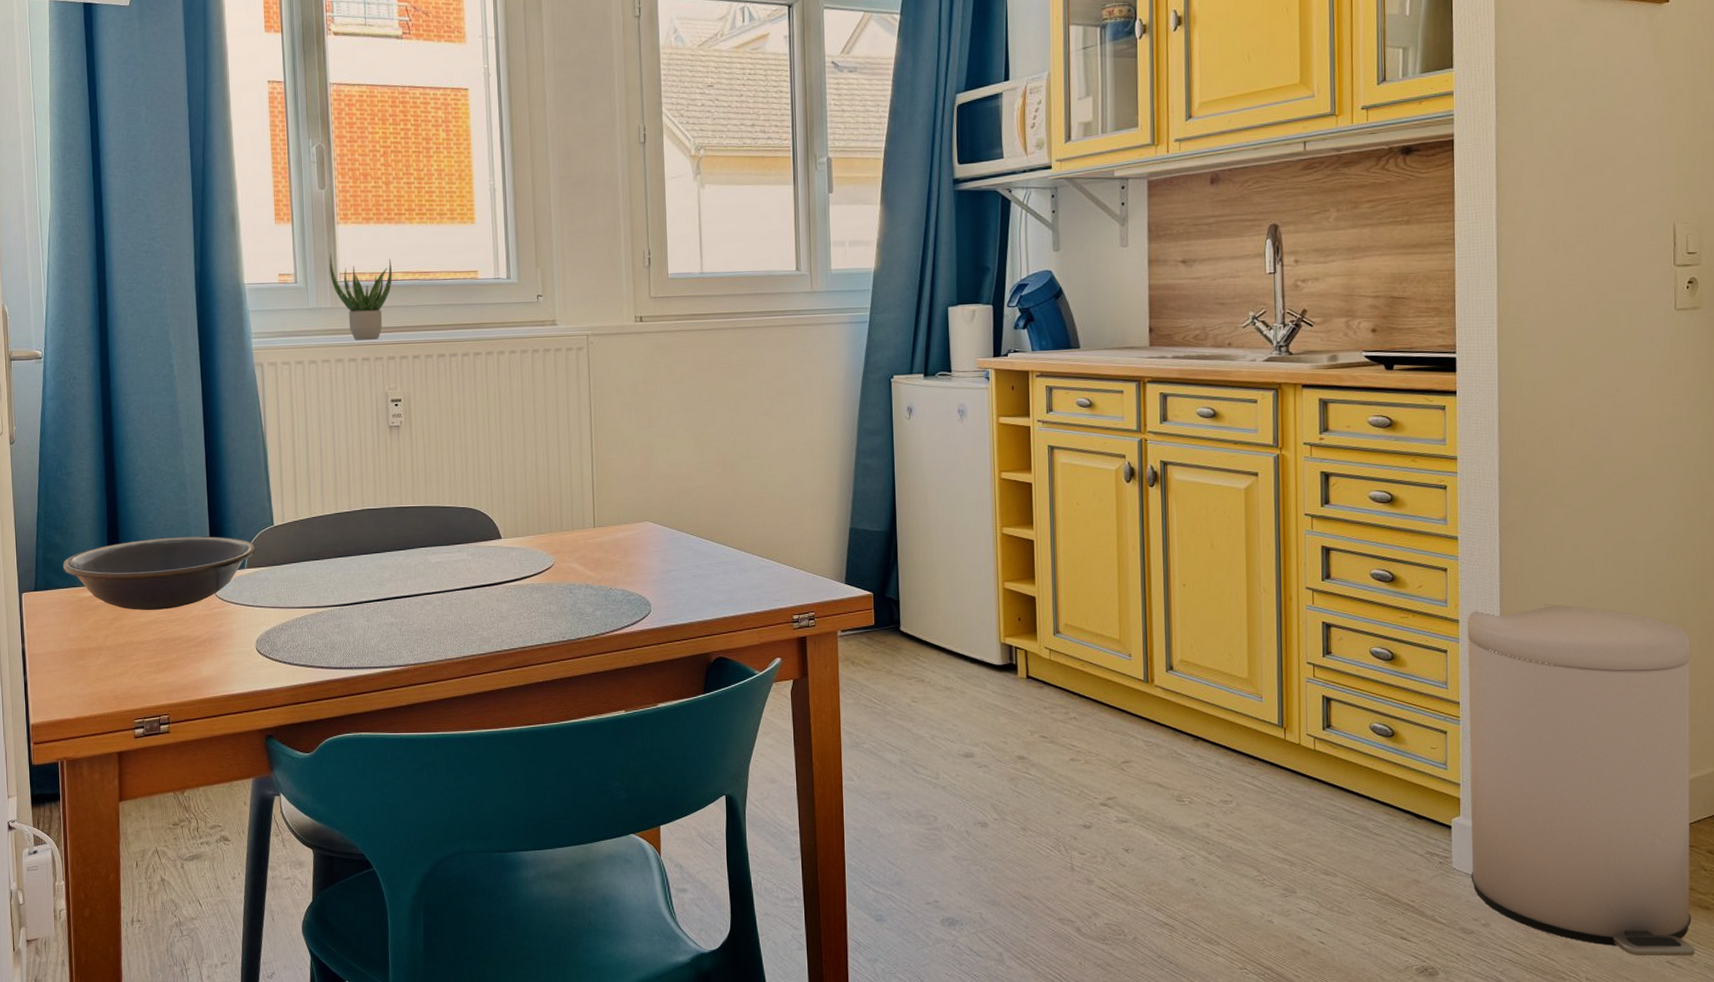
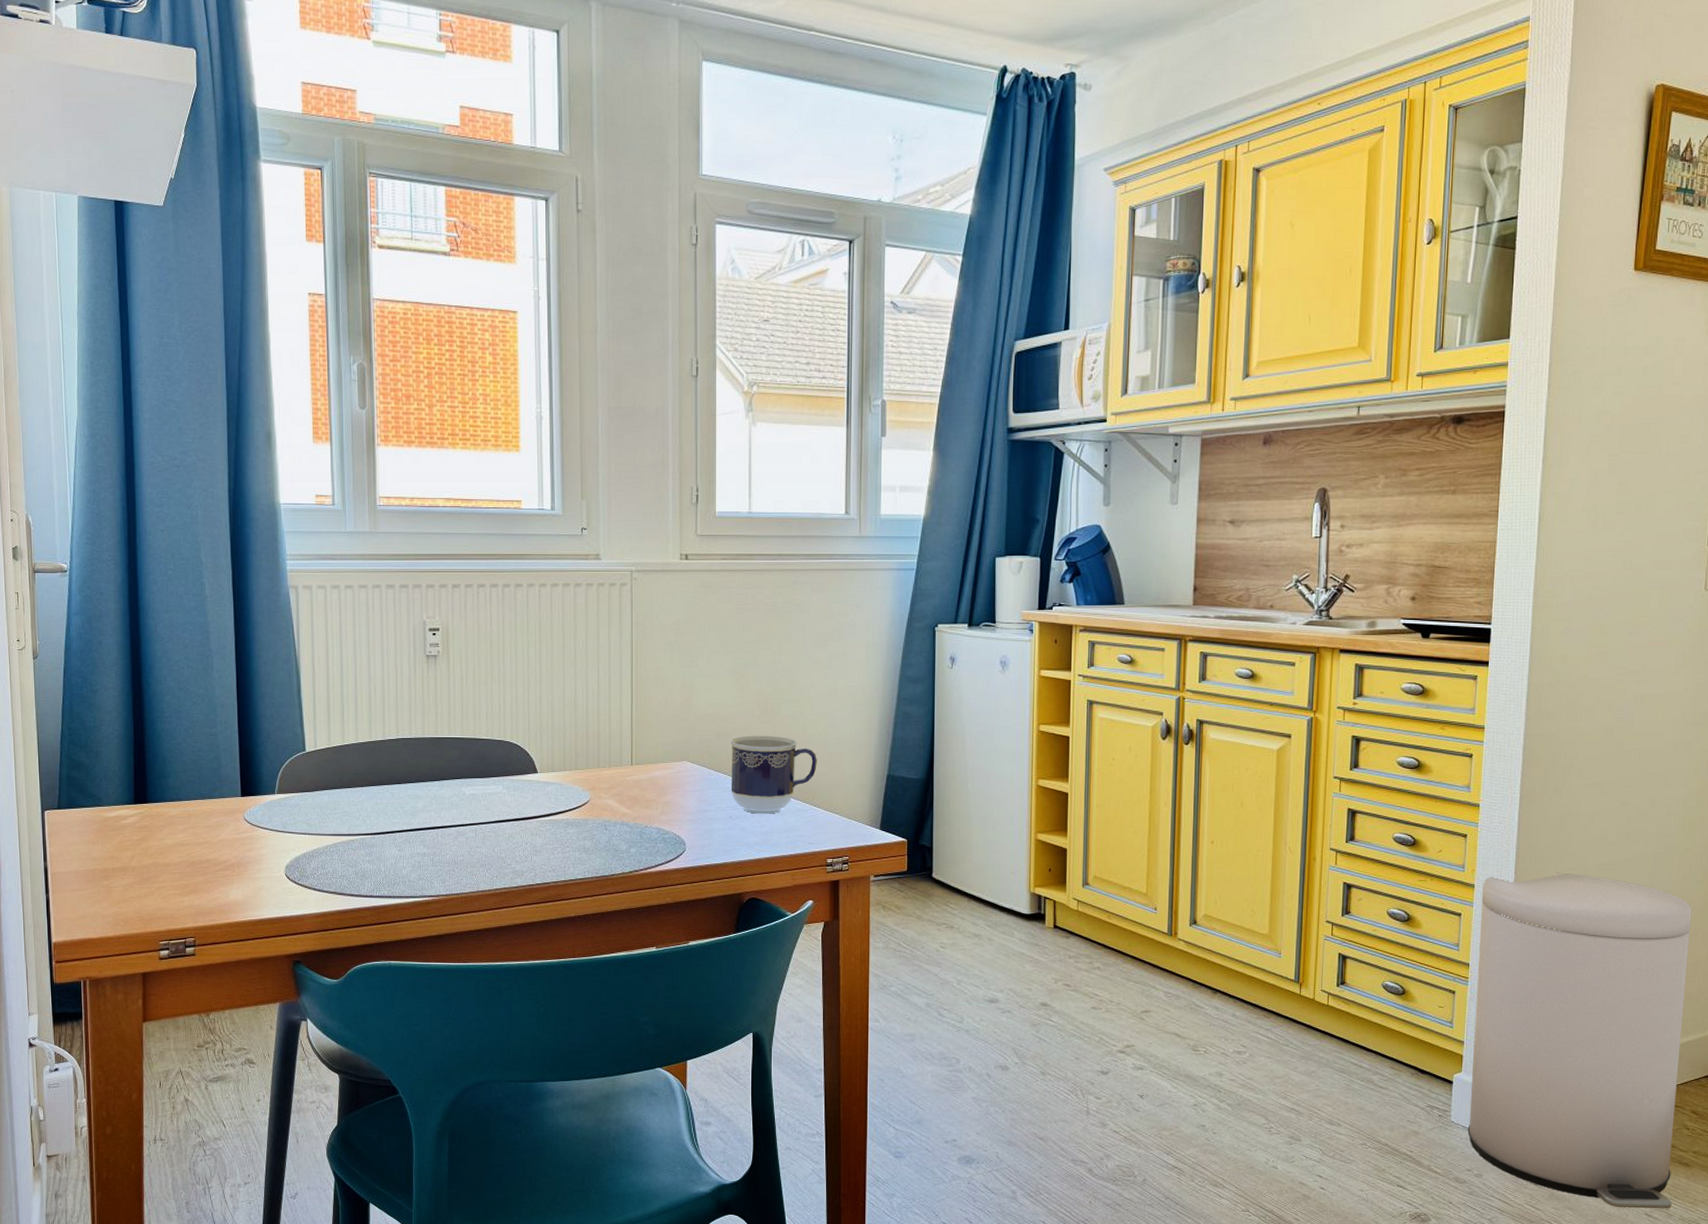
bowl: present [63,536,255,610] -> none [88,760,286,832]
potted plant: present [329,253,392,341] -> none [368,476,433,568]
cup: none [691,493,779,572] -> present [730,735,817,814]

